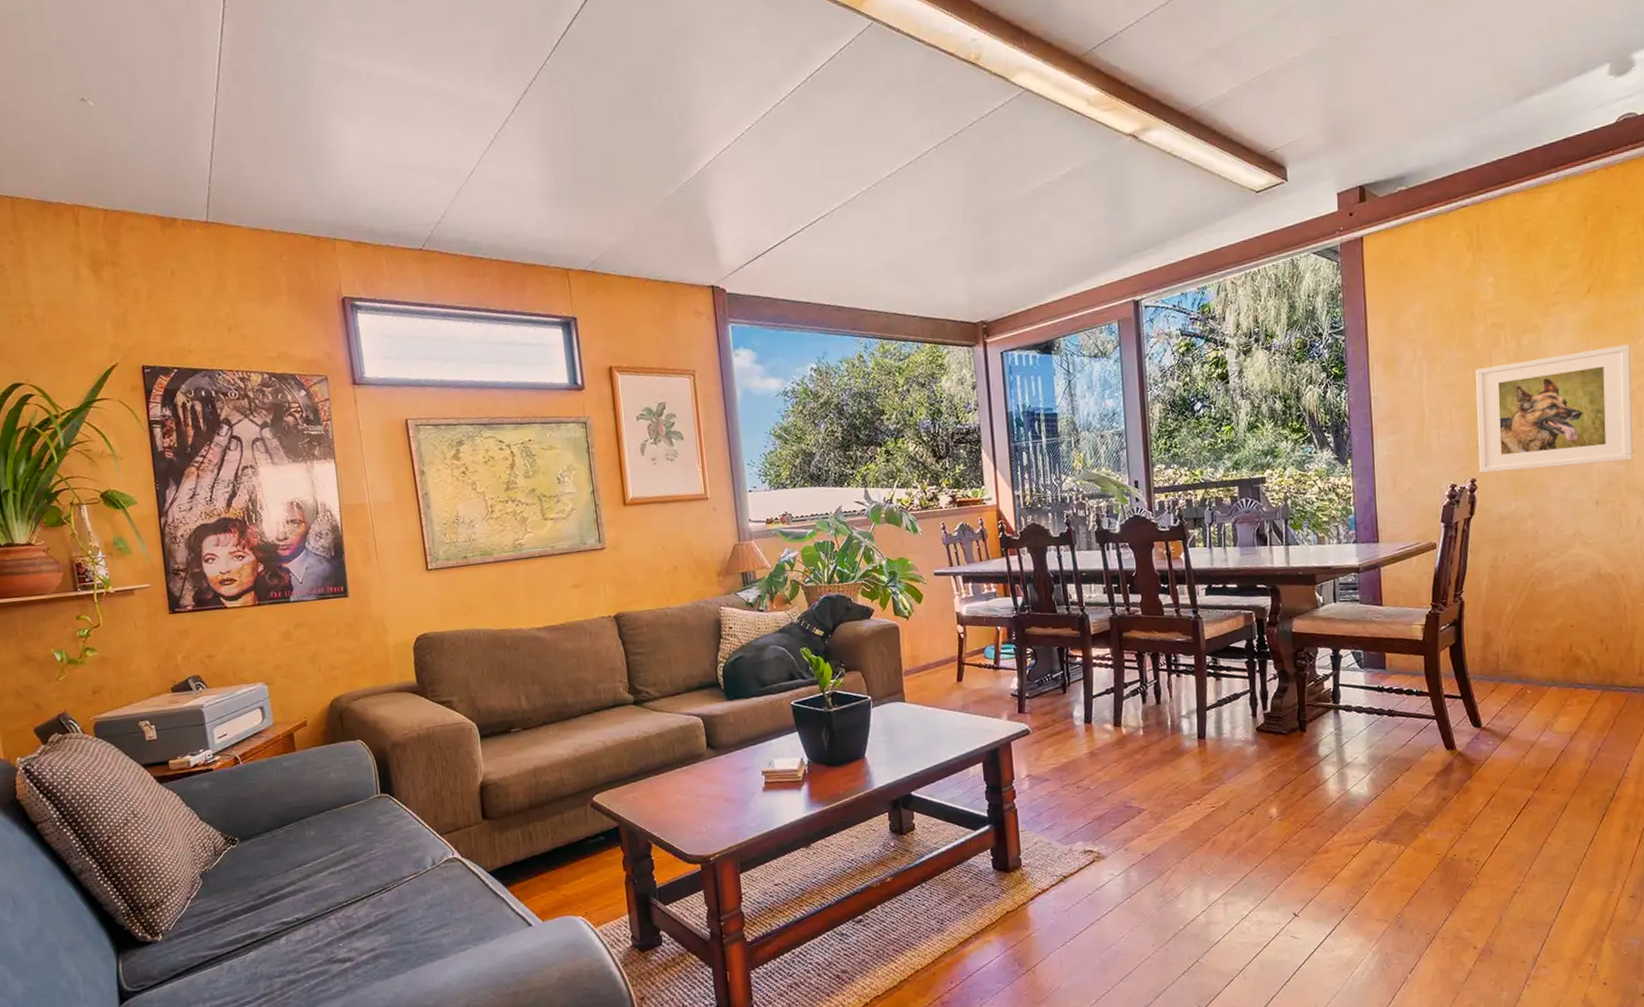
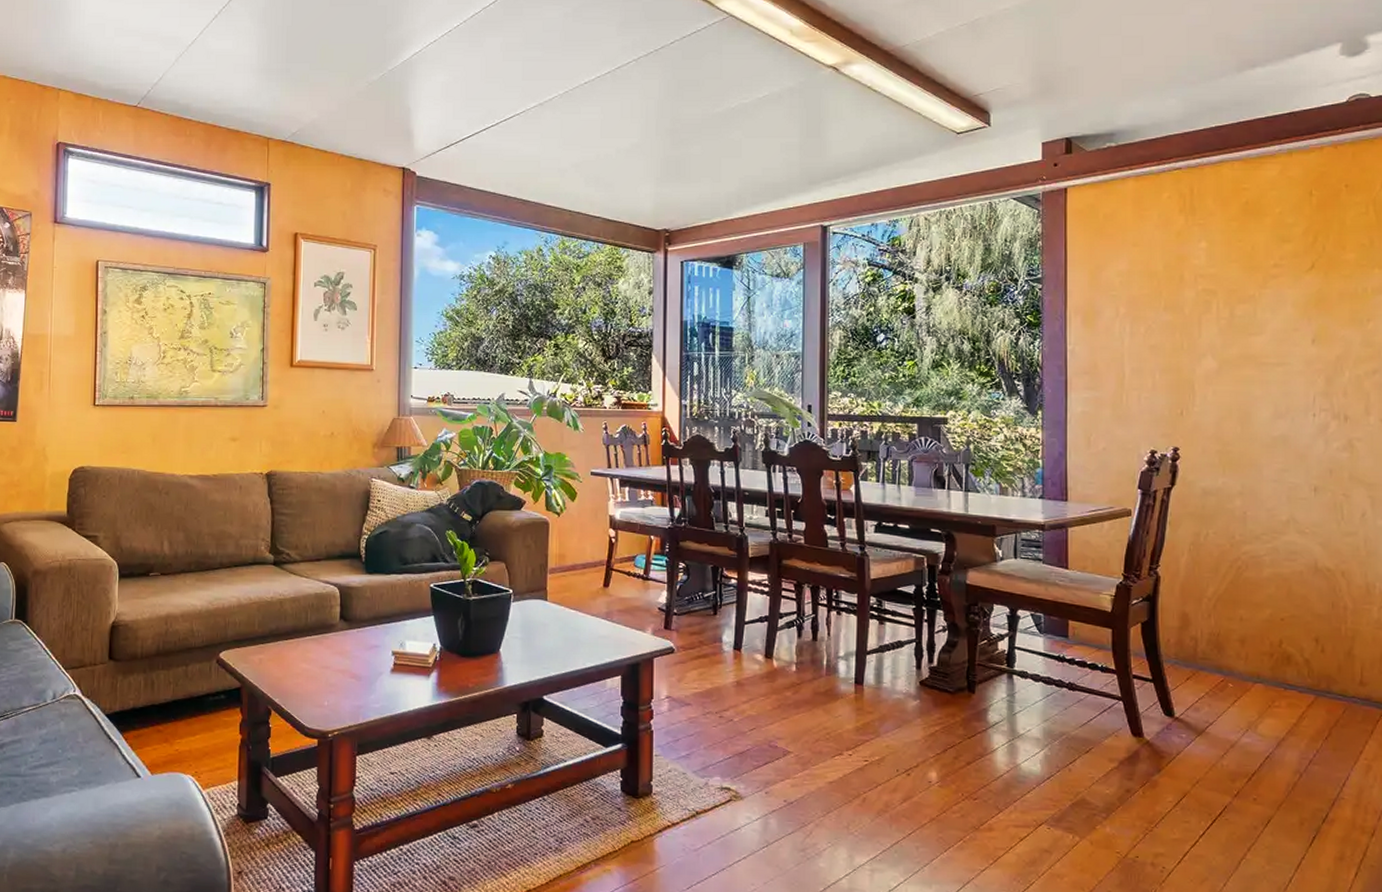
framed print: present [1476,344,1633,473] -> none [1182,327,1358,449]

